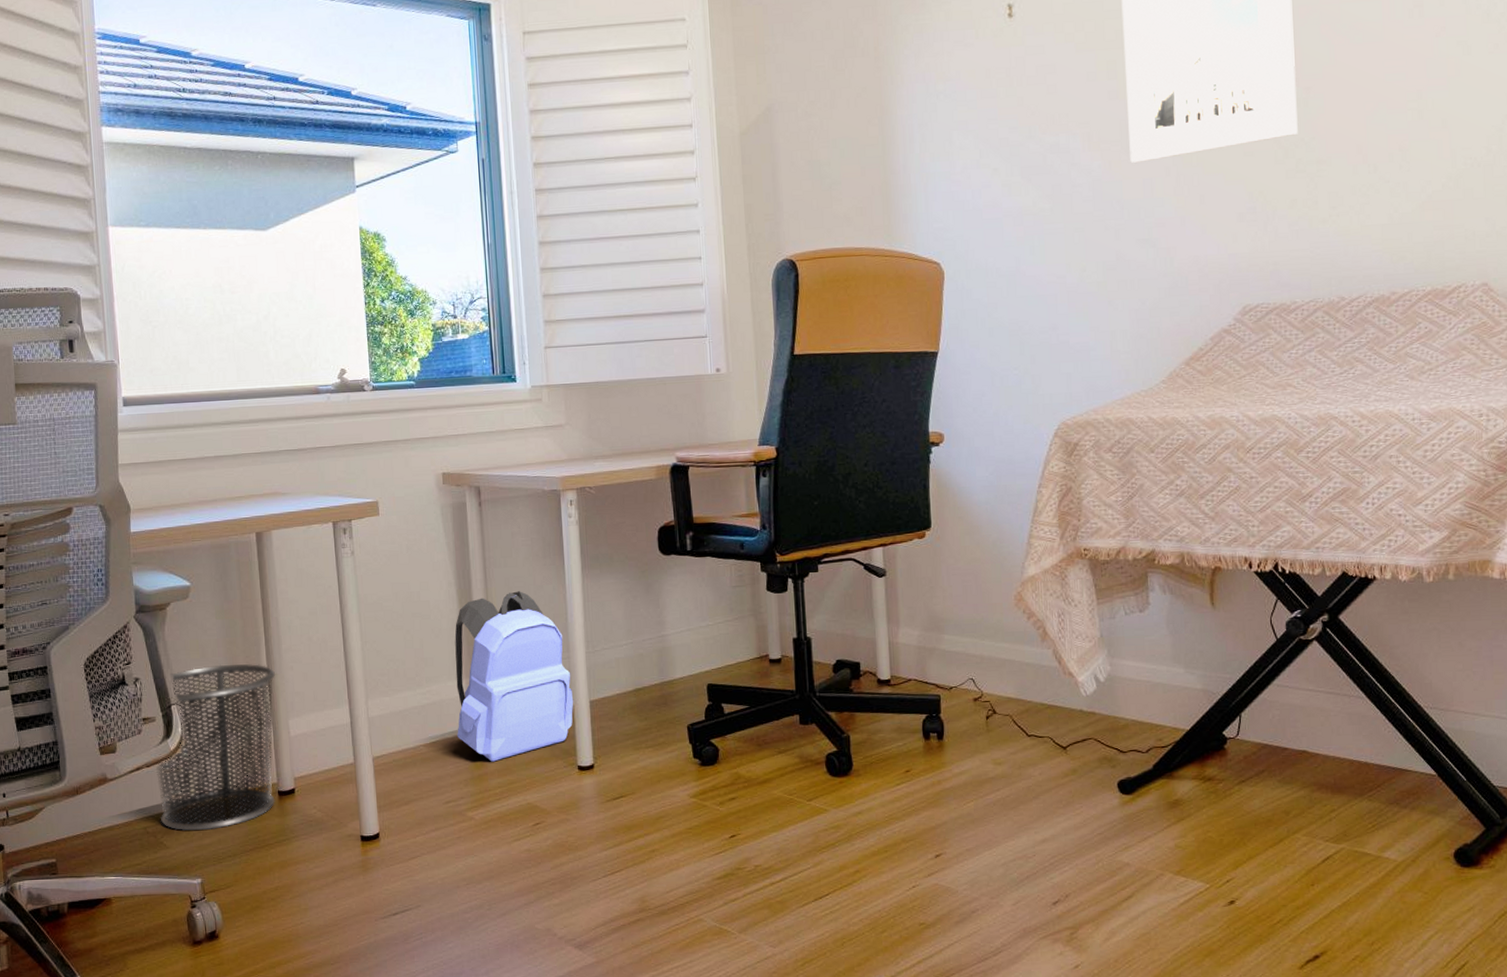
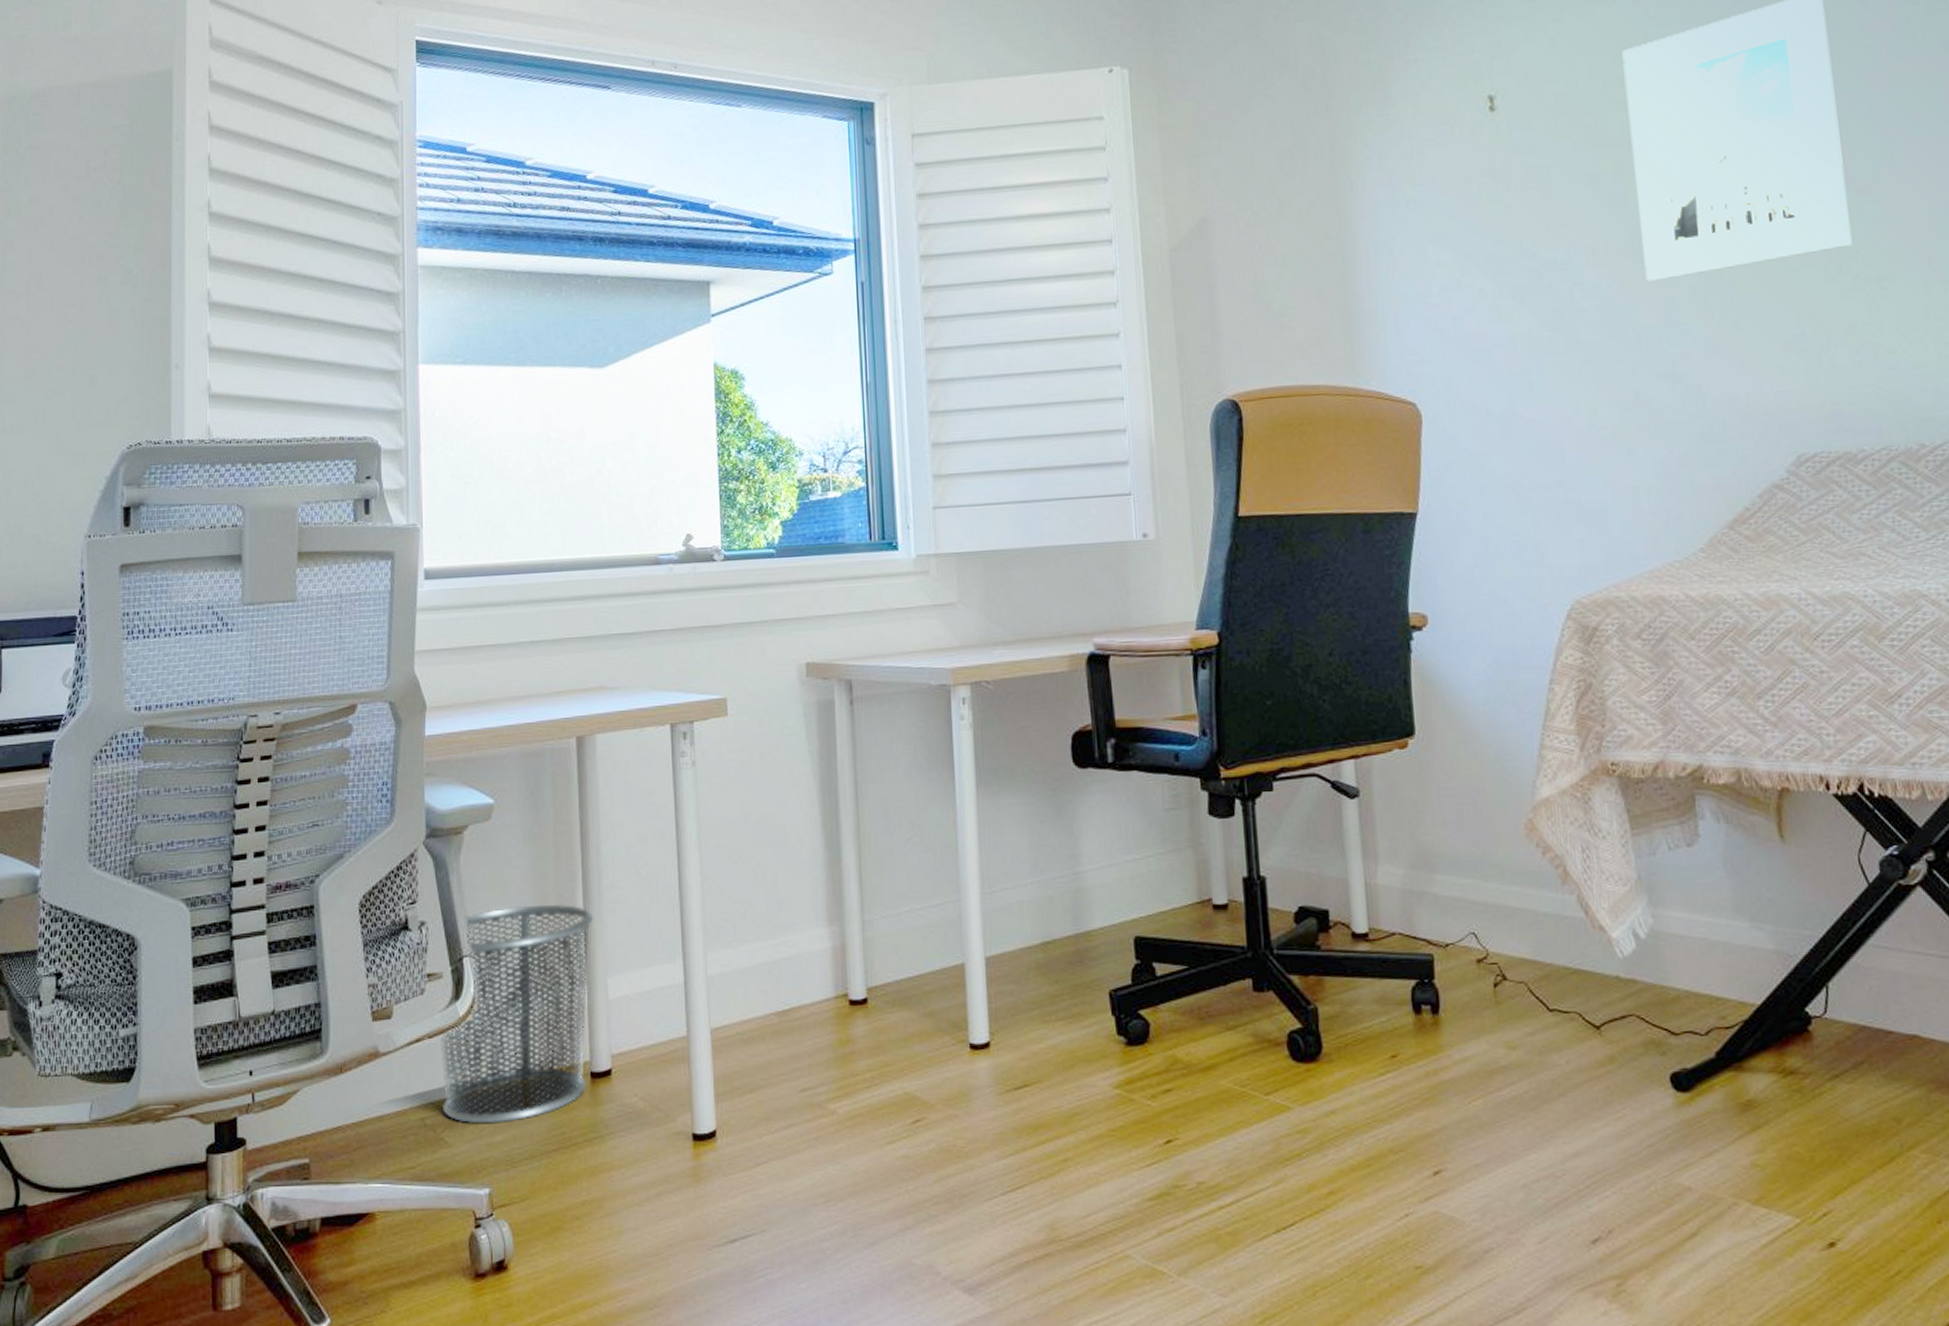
backpack: present [455,591,574,762] -> none [817,813,965,1037]

